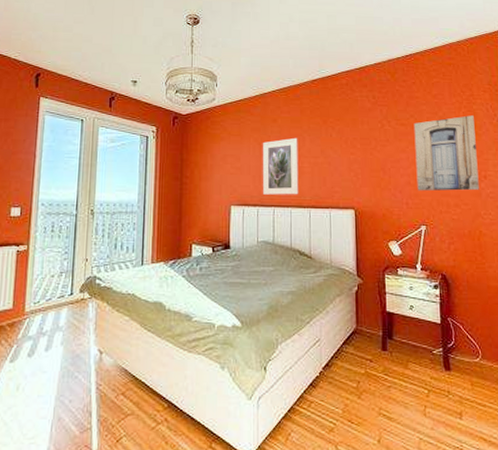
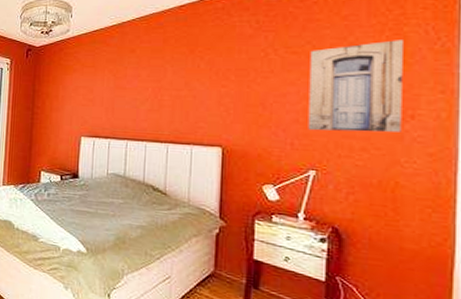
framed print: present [263,137,299,195] -> none [116,68,159,129]

